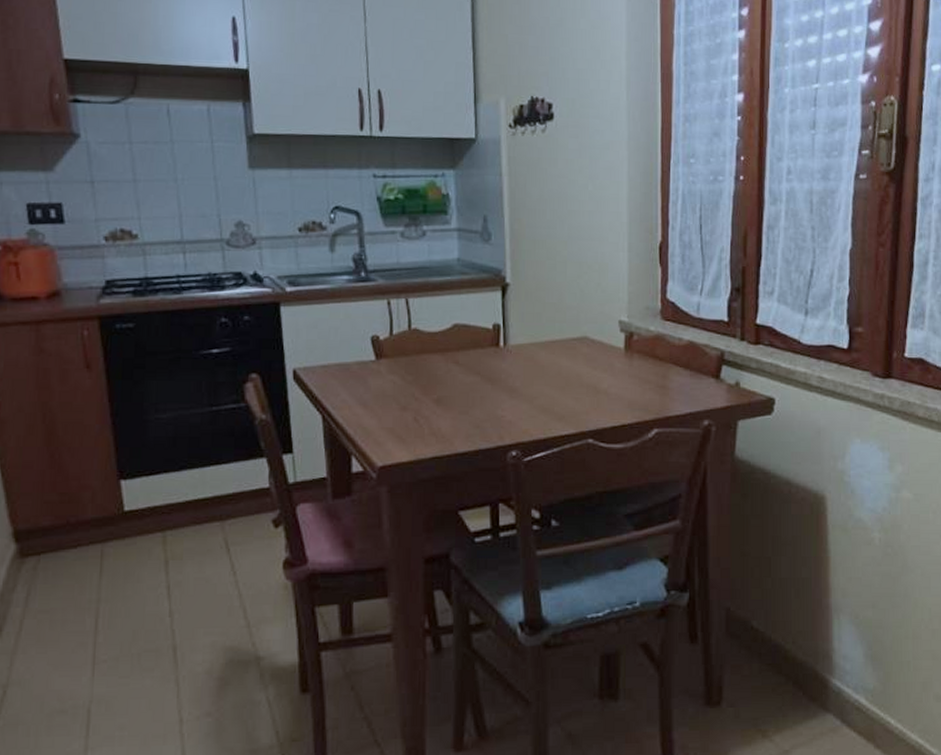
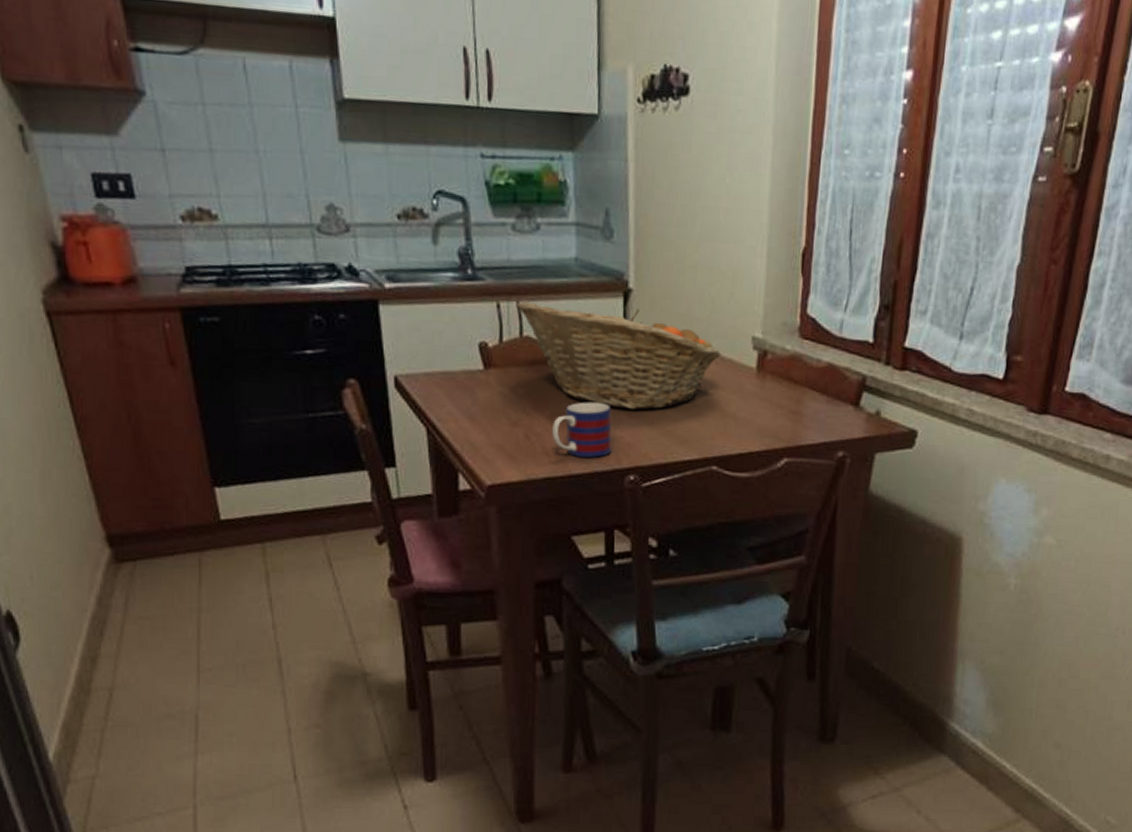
fruit basket: none [405,297,592,391] -> present [516,300,722,410]
mug: none [439,385,495,436] -> present [552,401,613,458]

